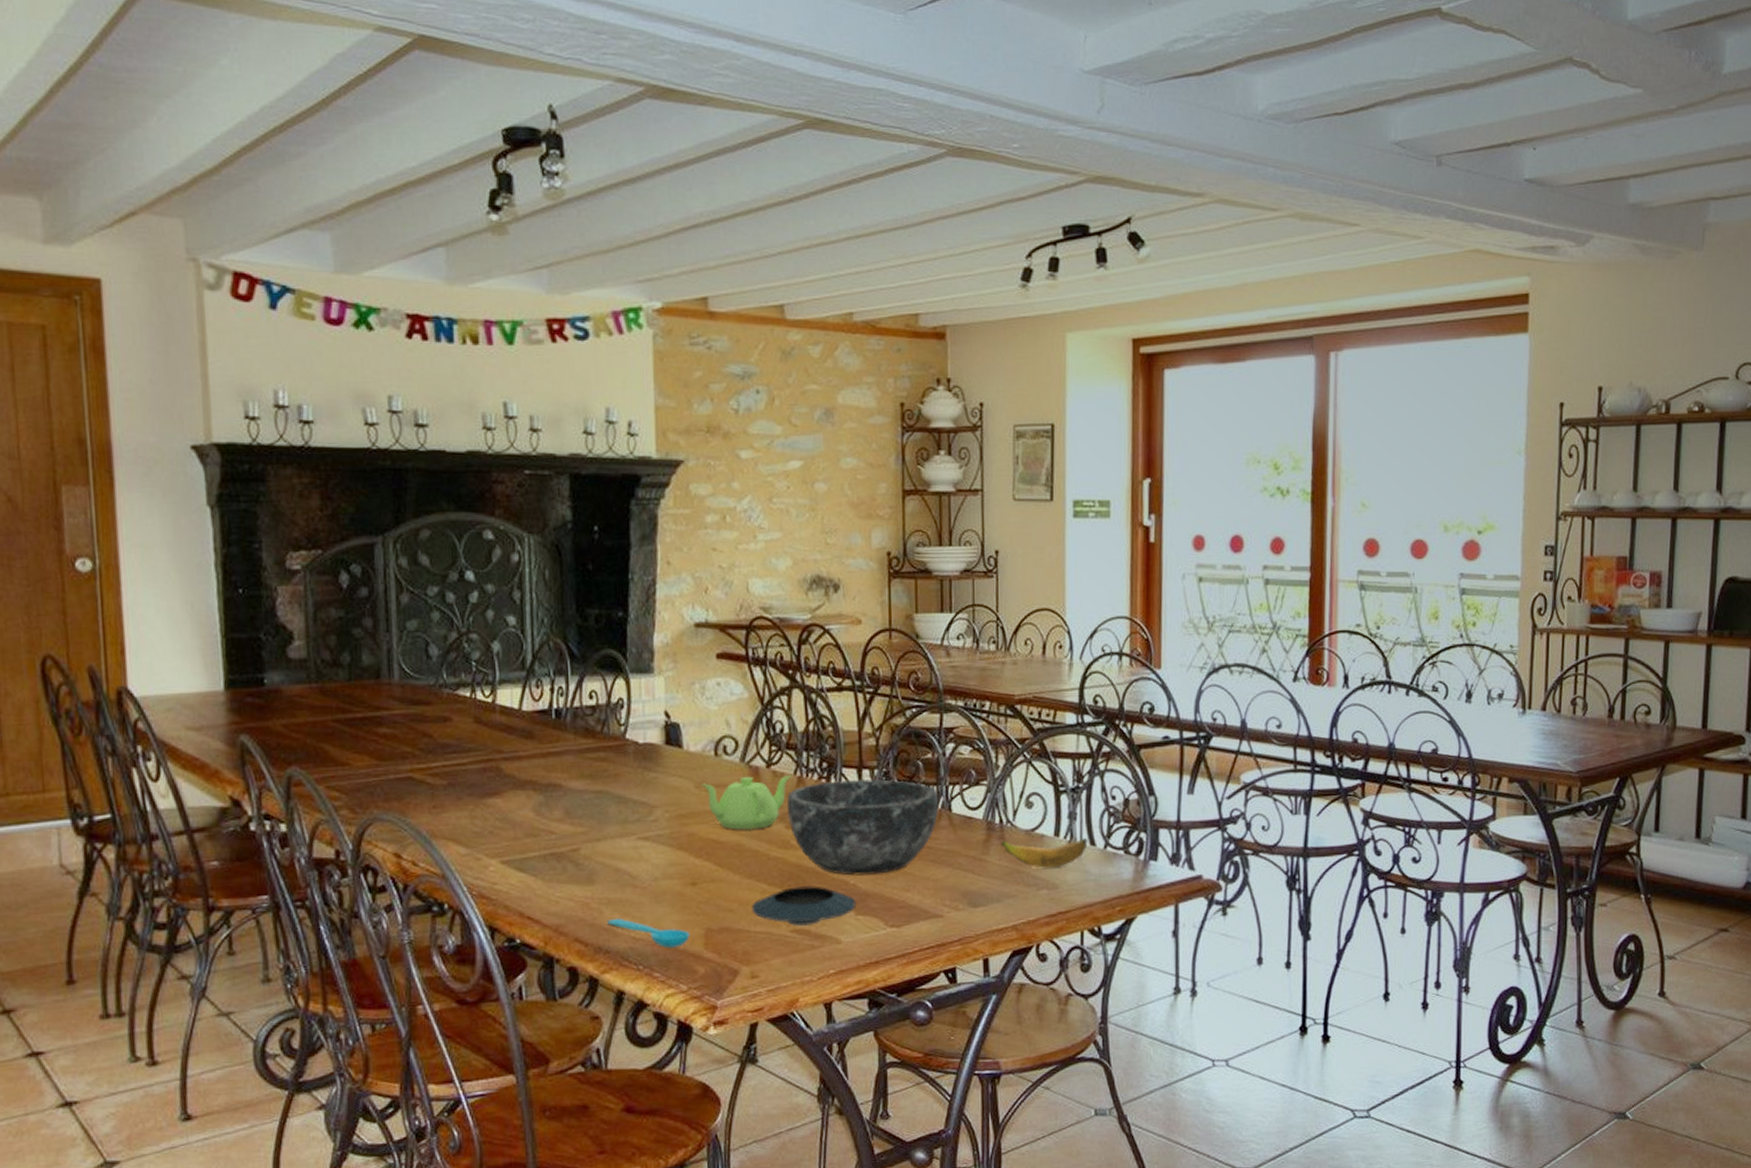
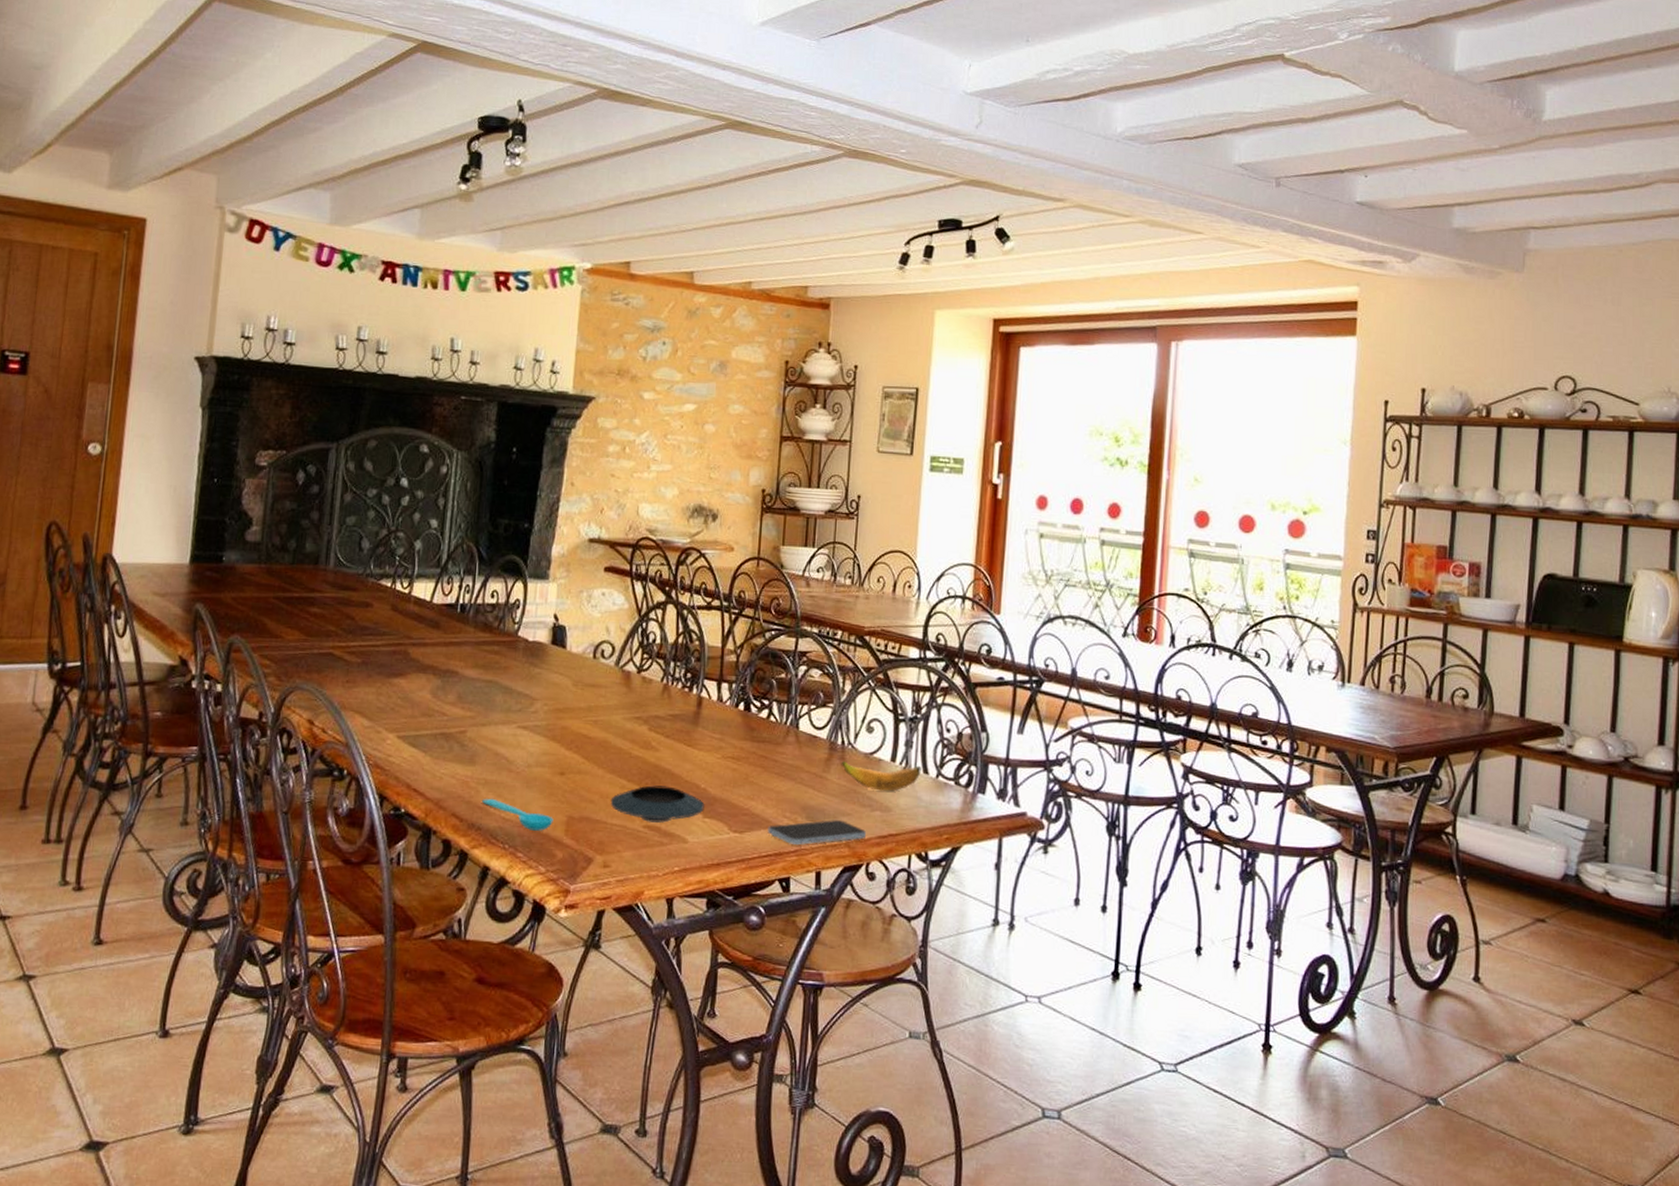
teapot: present [701,774,792,830] -> none [578,679,659,729]
bowl: present [786,779,939,876] -> none [651,690,788,781]
smartphone: none [927,903,1035,933] -> present [767,820,867,845]

